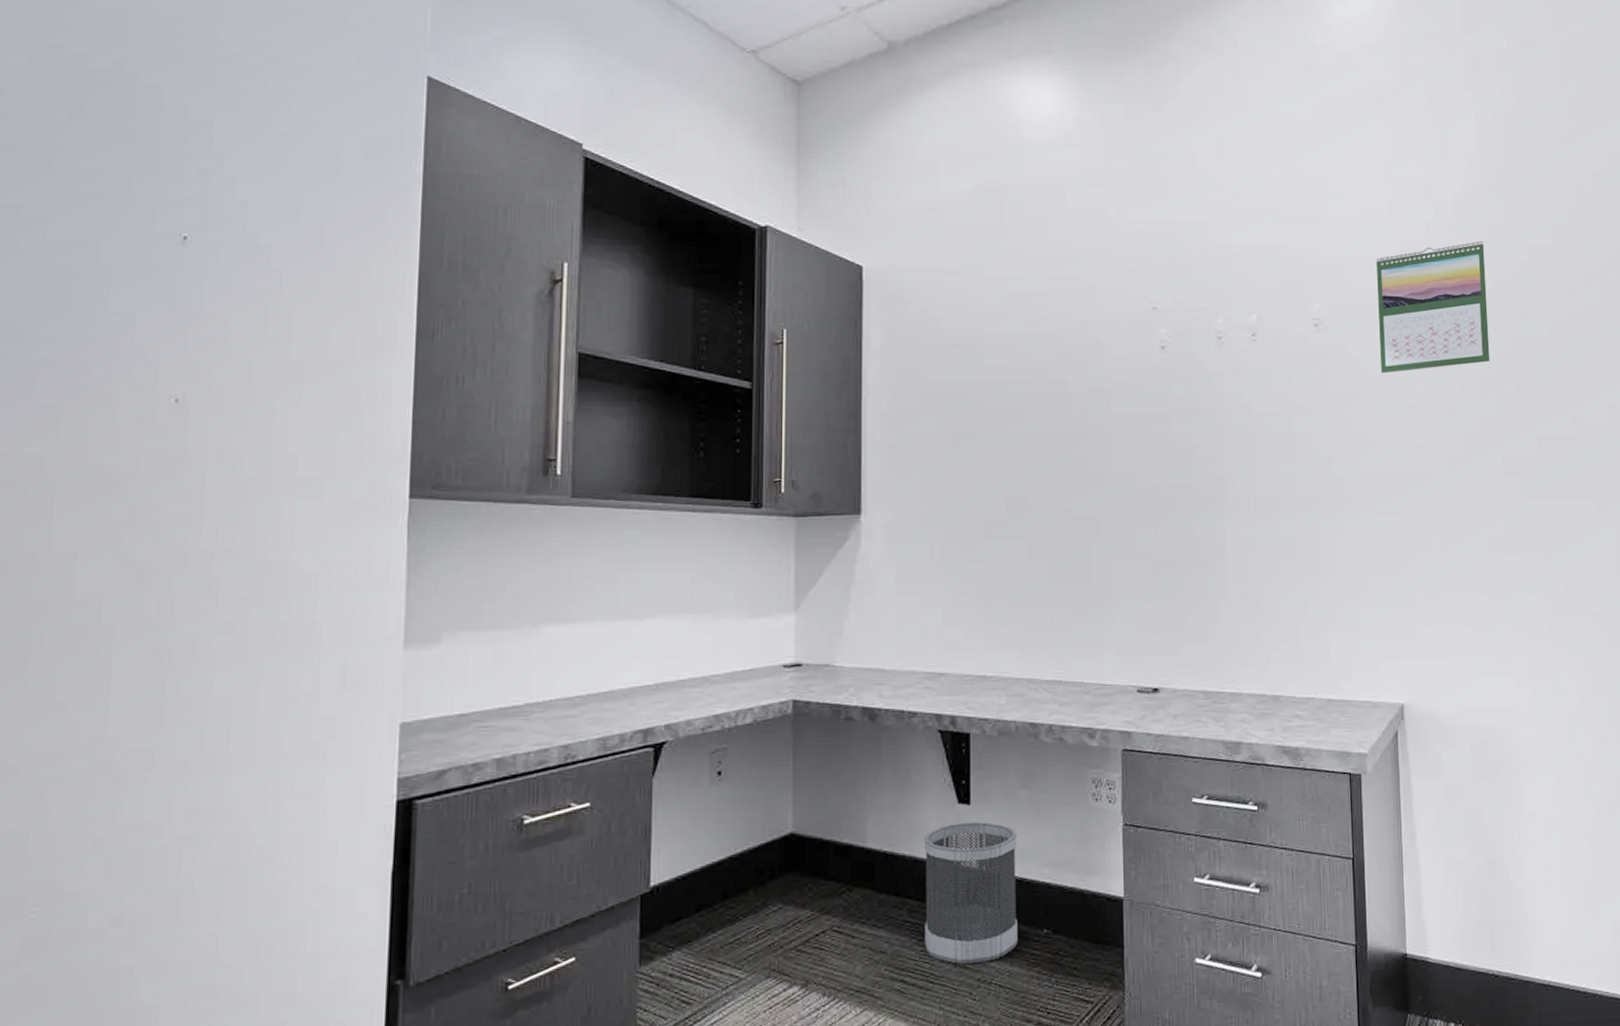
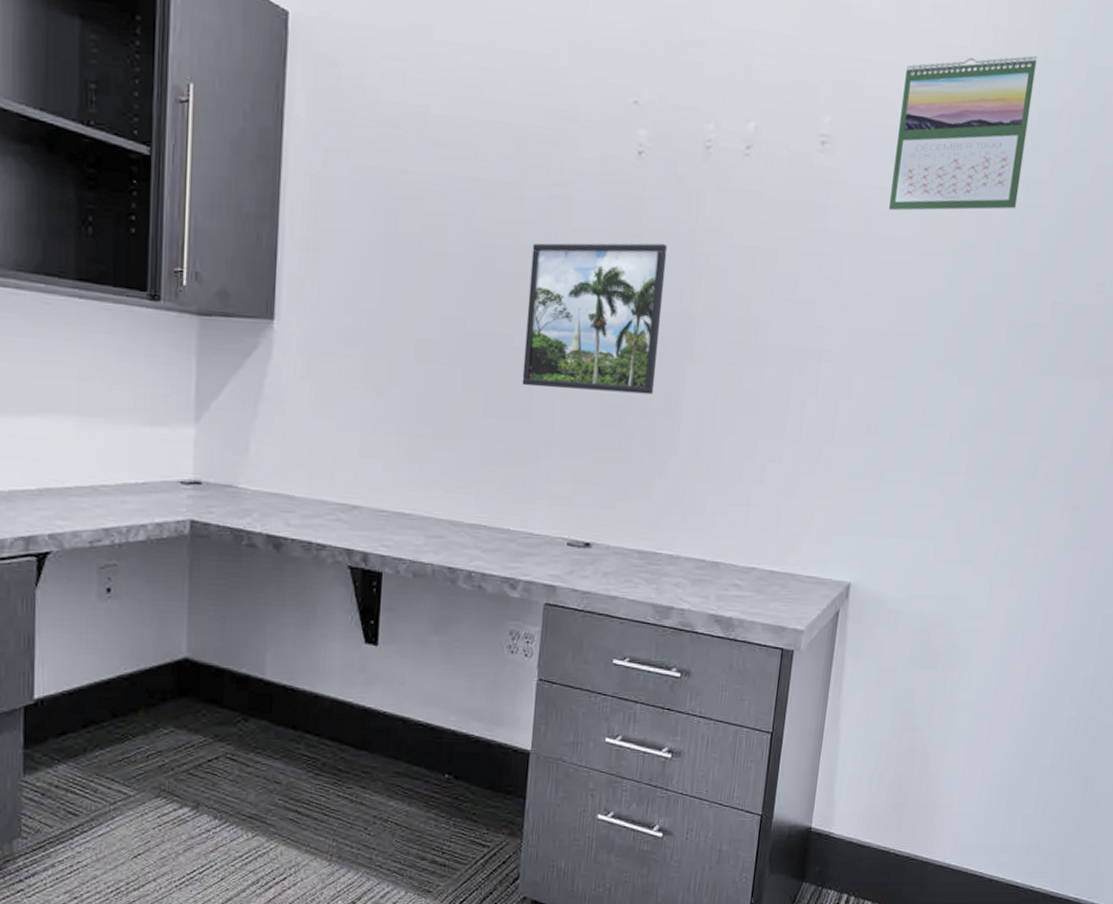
wastebasket: present [924,821,1018,965] -> none [321,662,425,801]
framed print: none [1080,420,1199,551] -> present [522,243,668,395]

